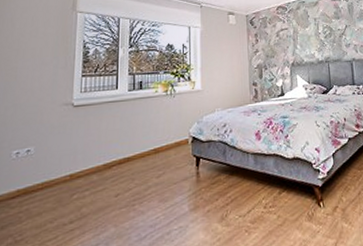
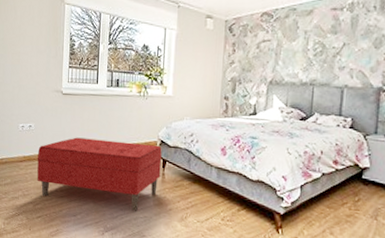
bench: none [36,143,195,236] -> present [37,137,162,211]

